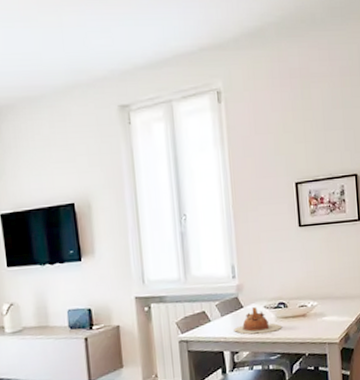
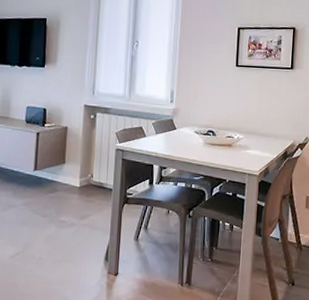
teapot: present [234,307,281,335] -> none [165,131,208,155]

